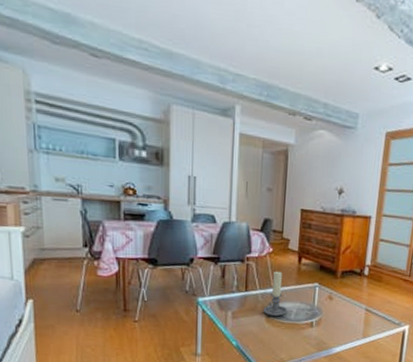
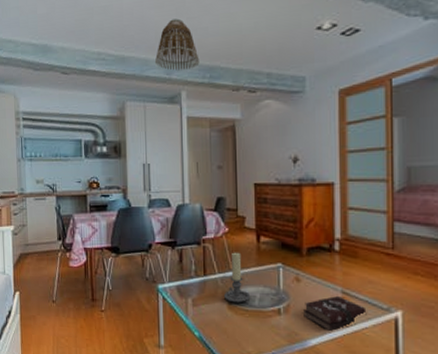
lamp shade: none [207,21,258,83] -> present [154,18,200,71]
hardback book: none [332,312,383,342] -> present [303,295,367,332]

